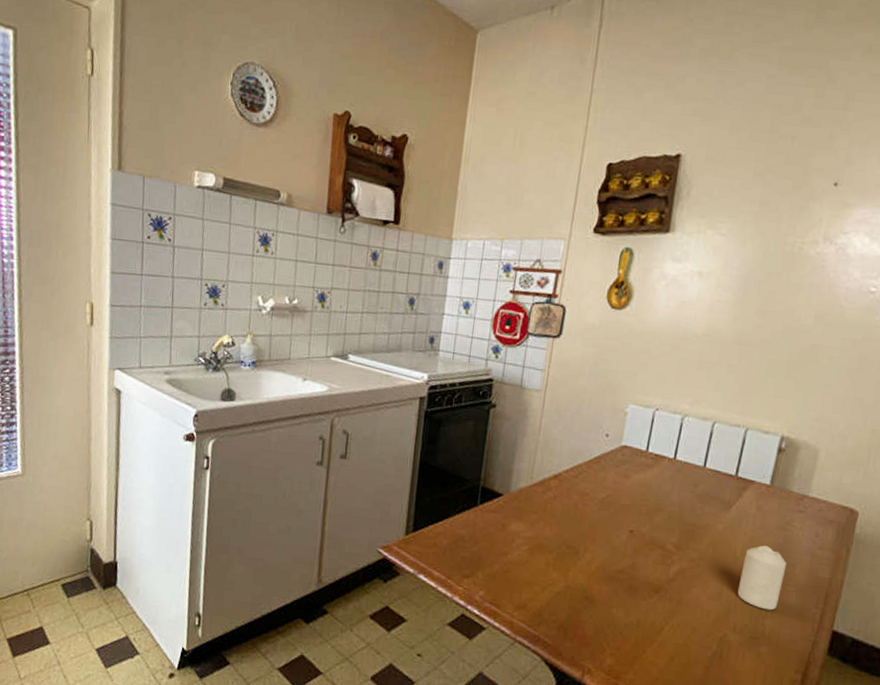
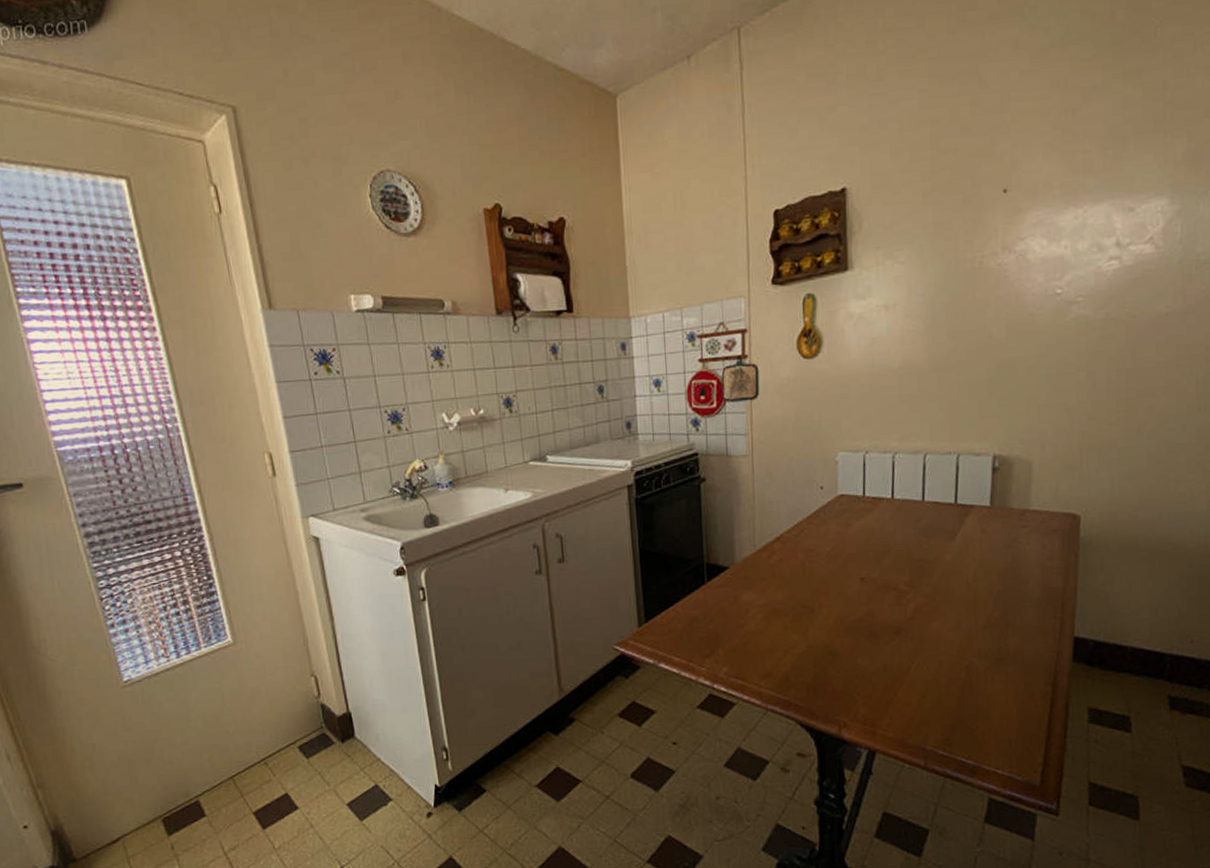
candle: present [737,545,787,611] -> none [976,567,1020,630]

